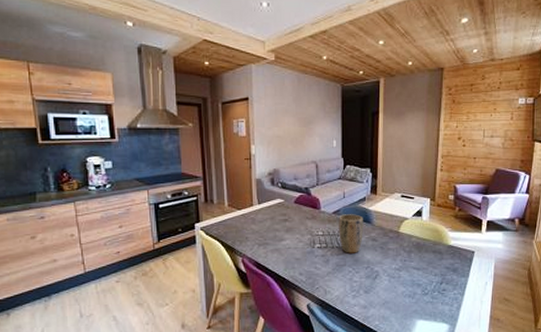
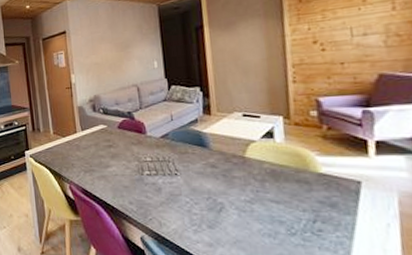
plant pot: present [339,214,363,254] -> none [168,138,200,182]

